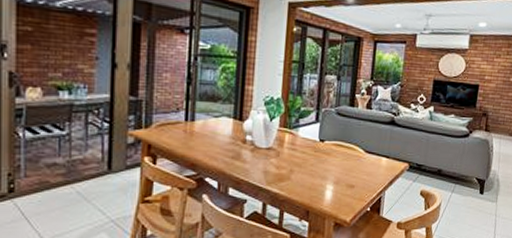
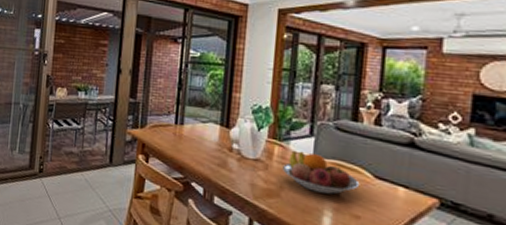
fruit bowl: none [293,136,355,171] -> present [283,150,360,195]

